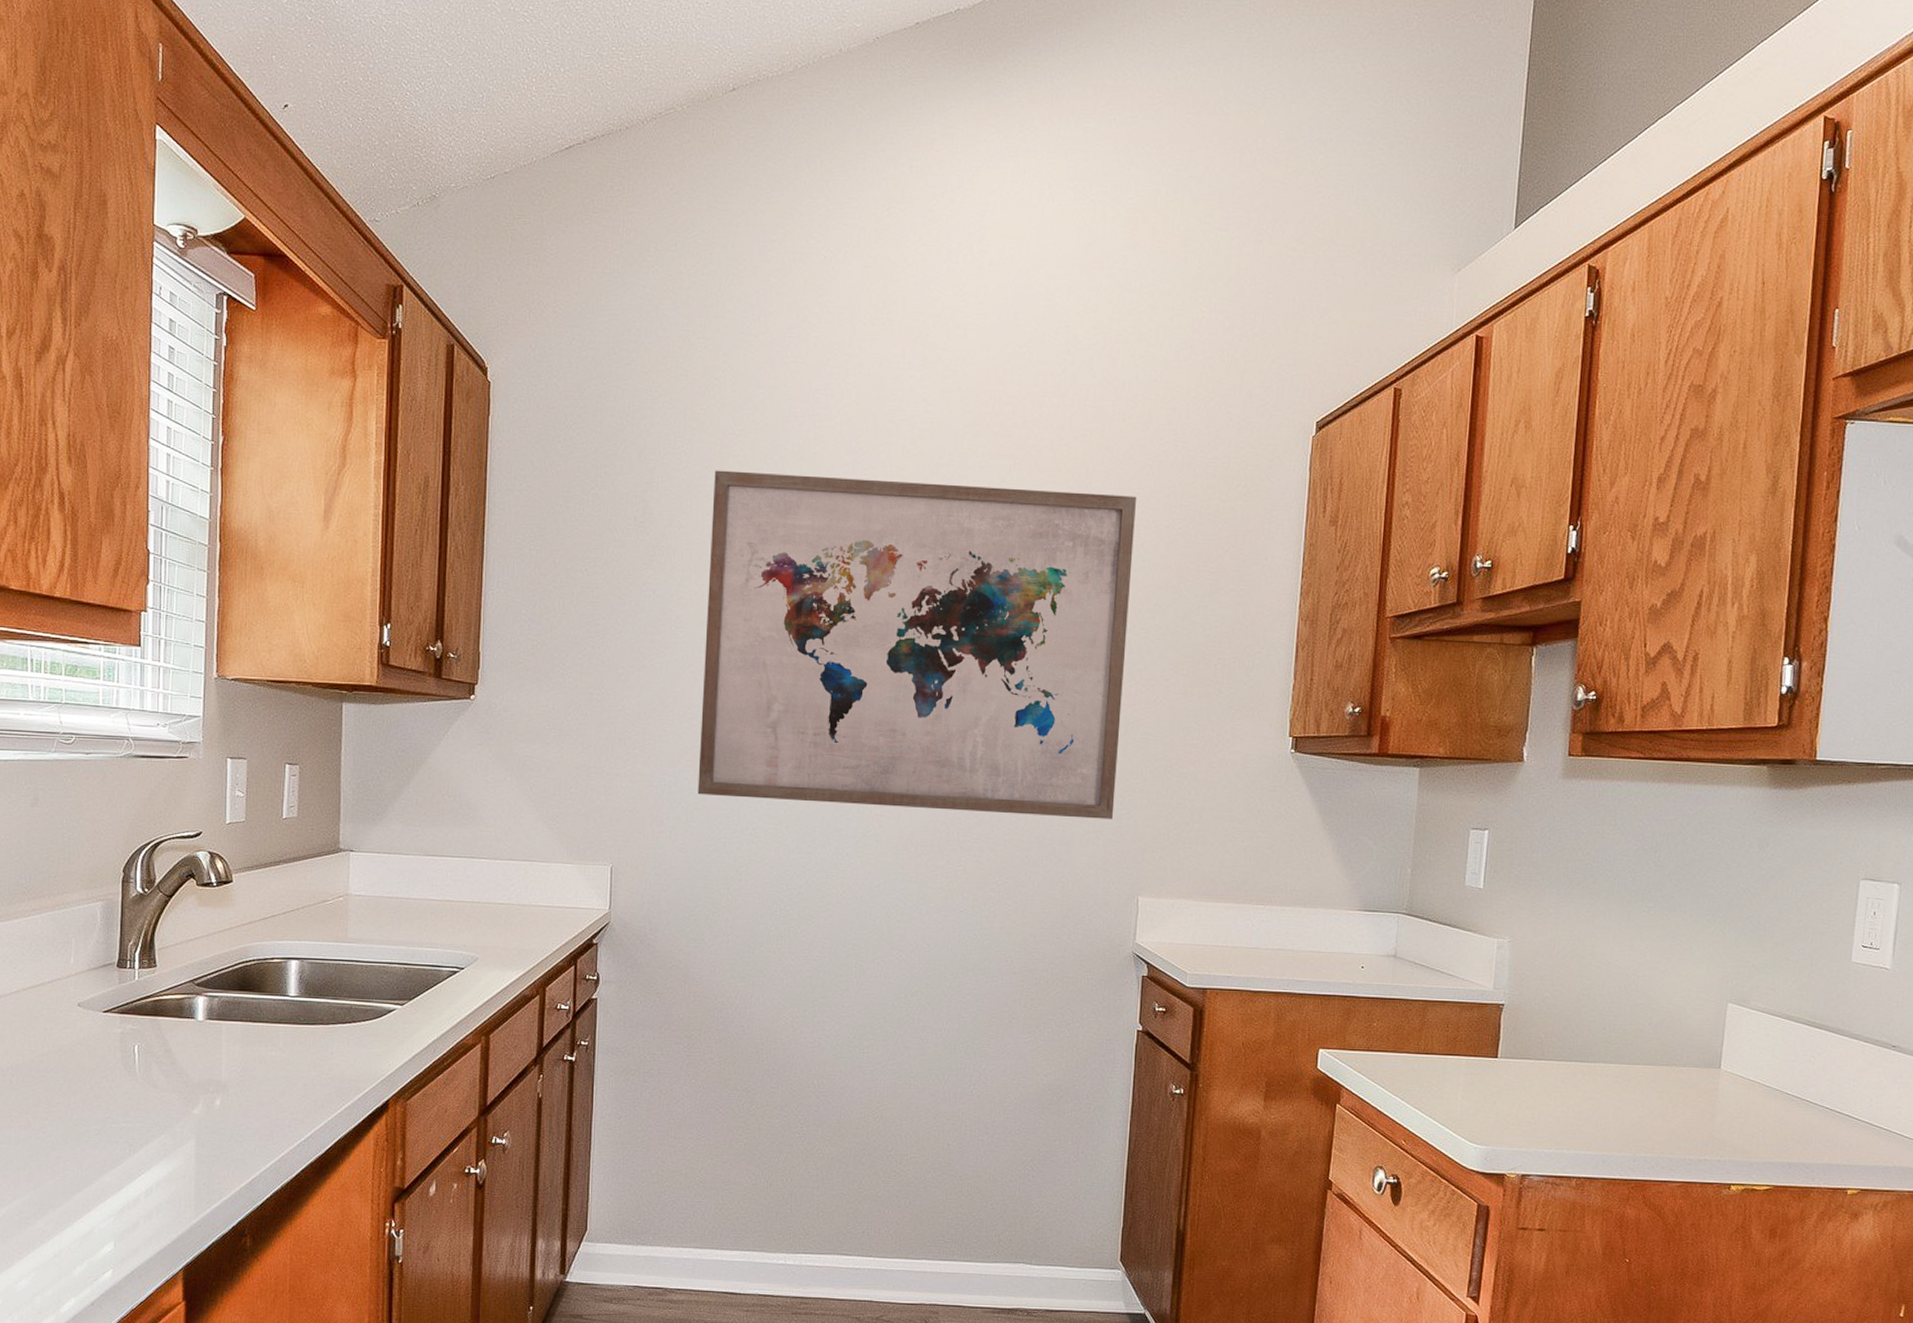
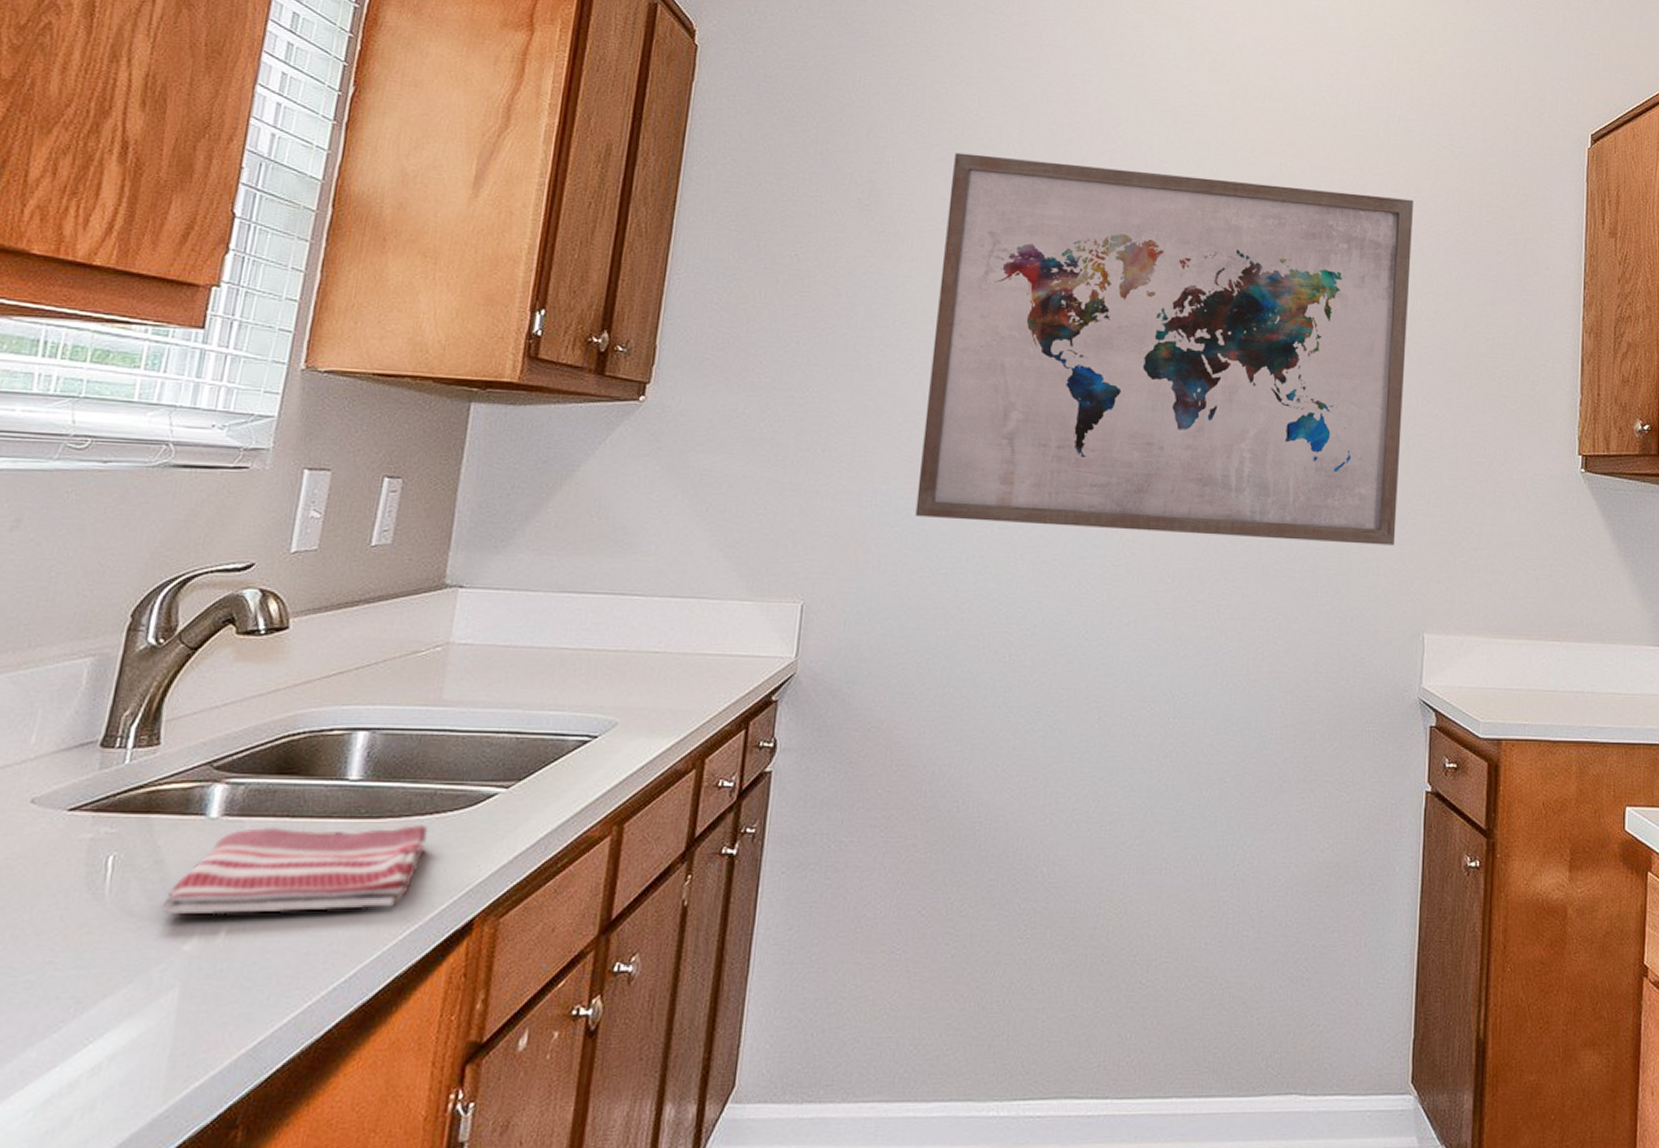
dish towel: none [174,1028,350,1090] -> present [161,825,429,914]

